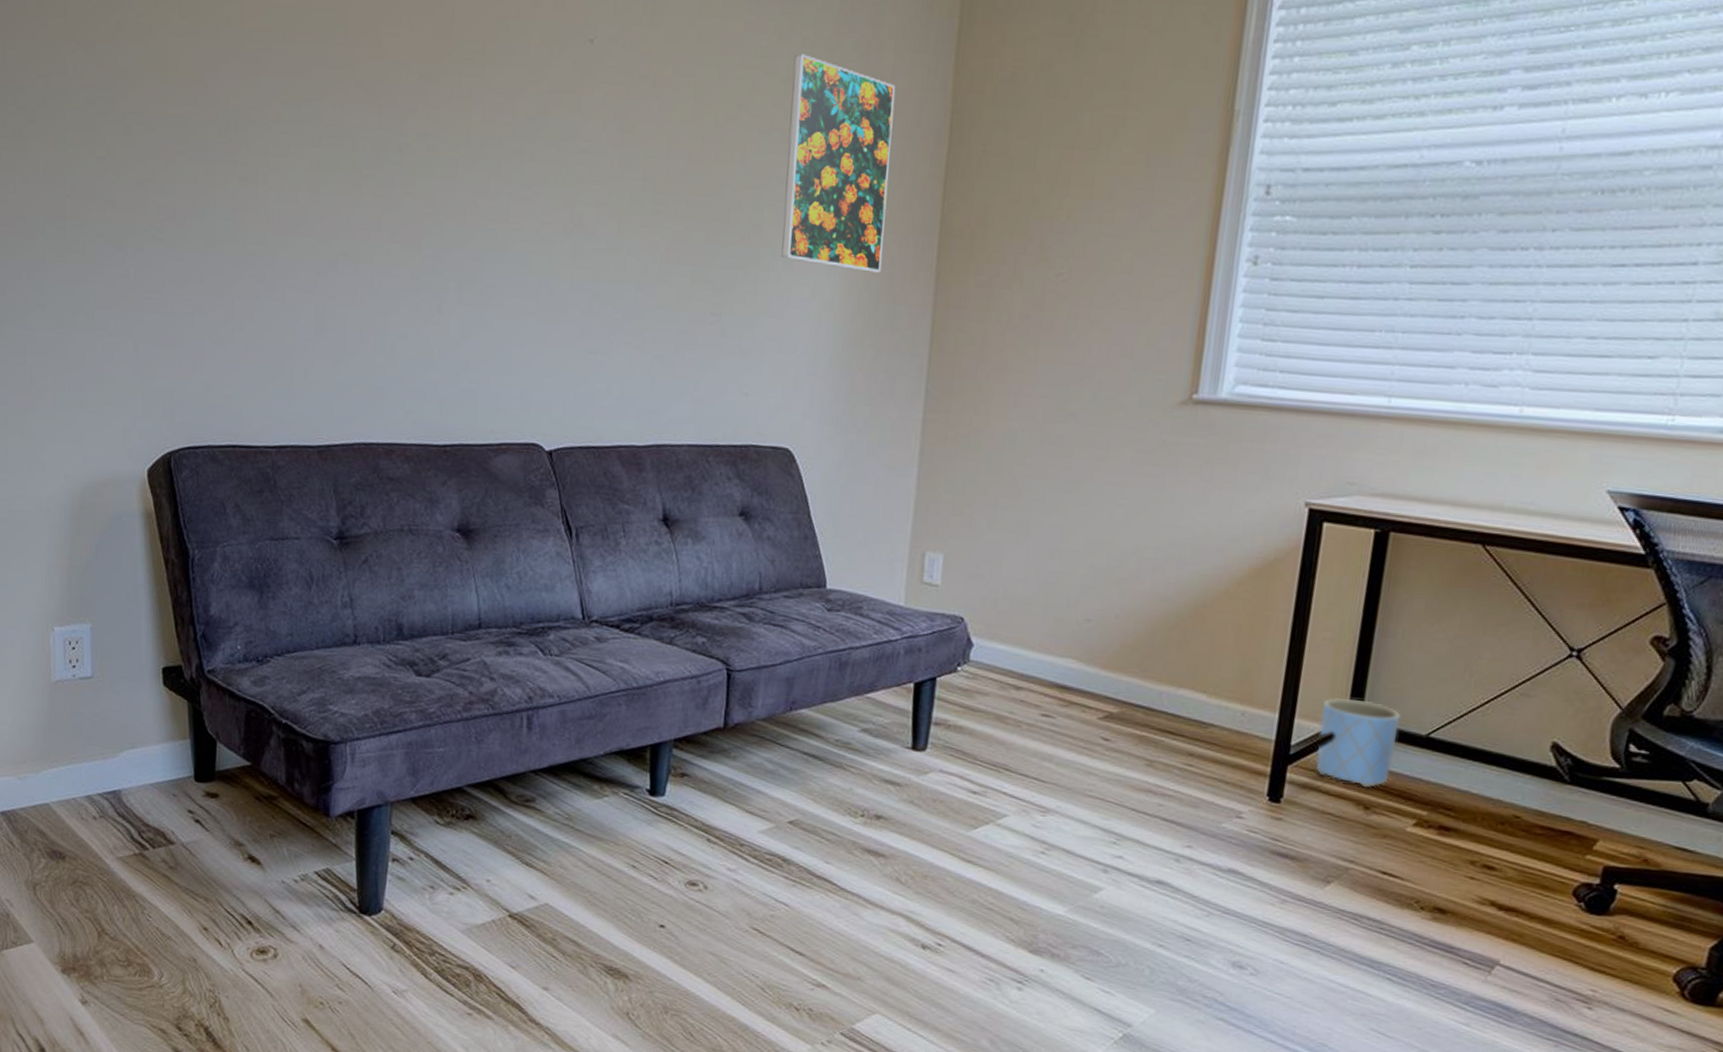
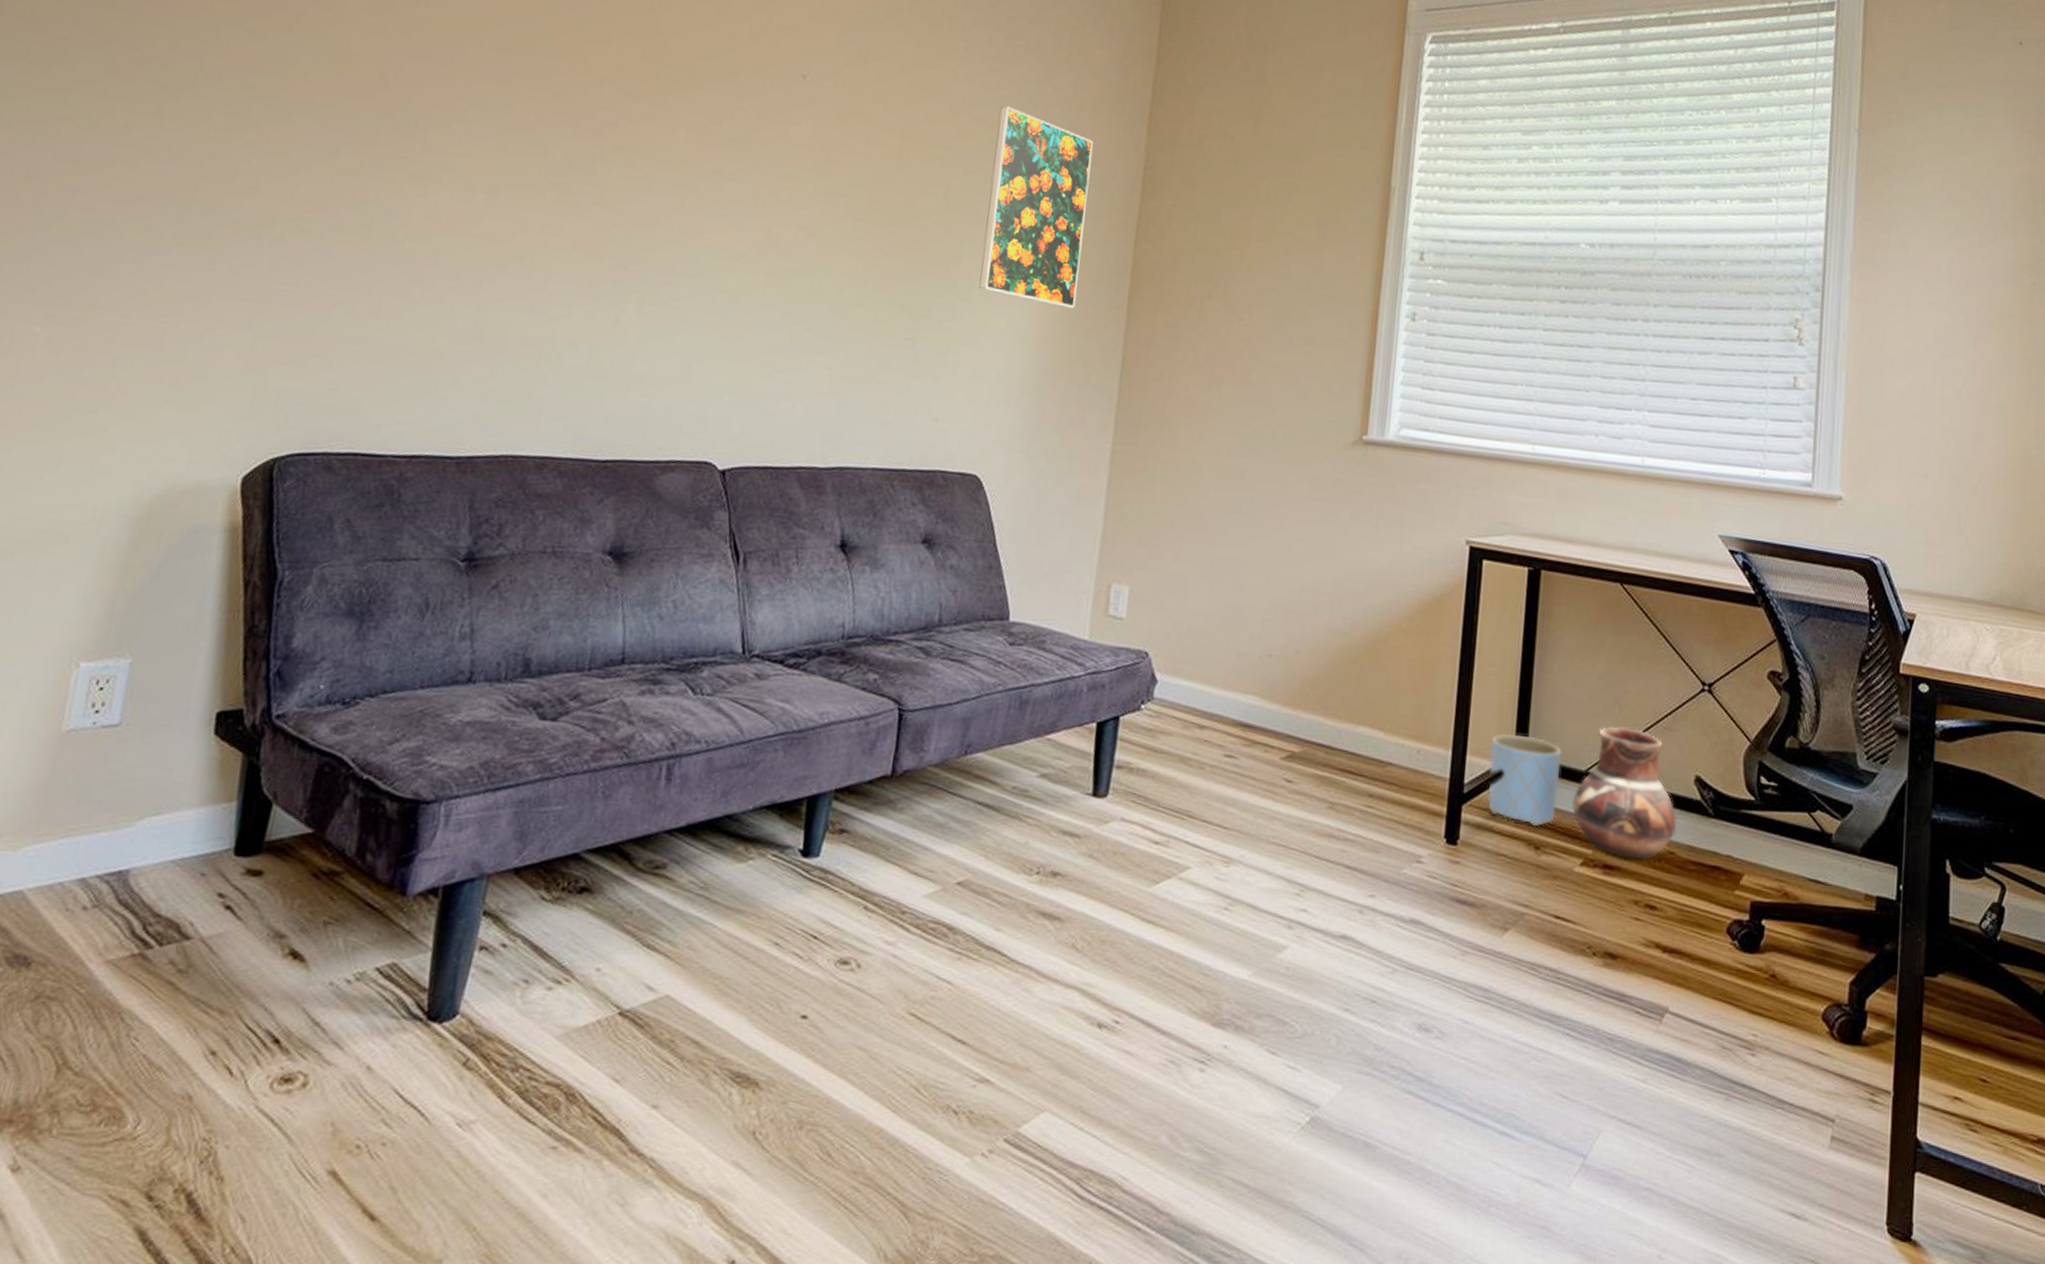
ceramic pot: none [1408,691,1527,823] -> present [1572,726,1677,860]

